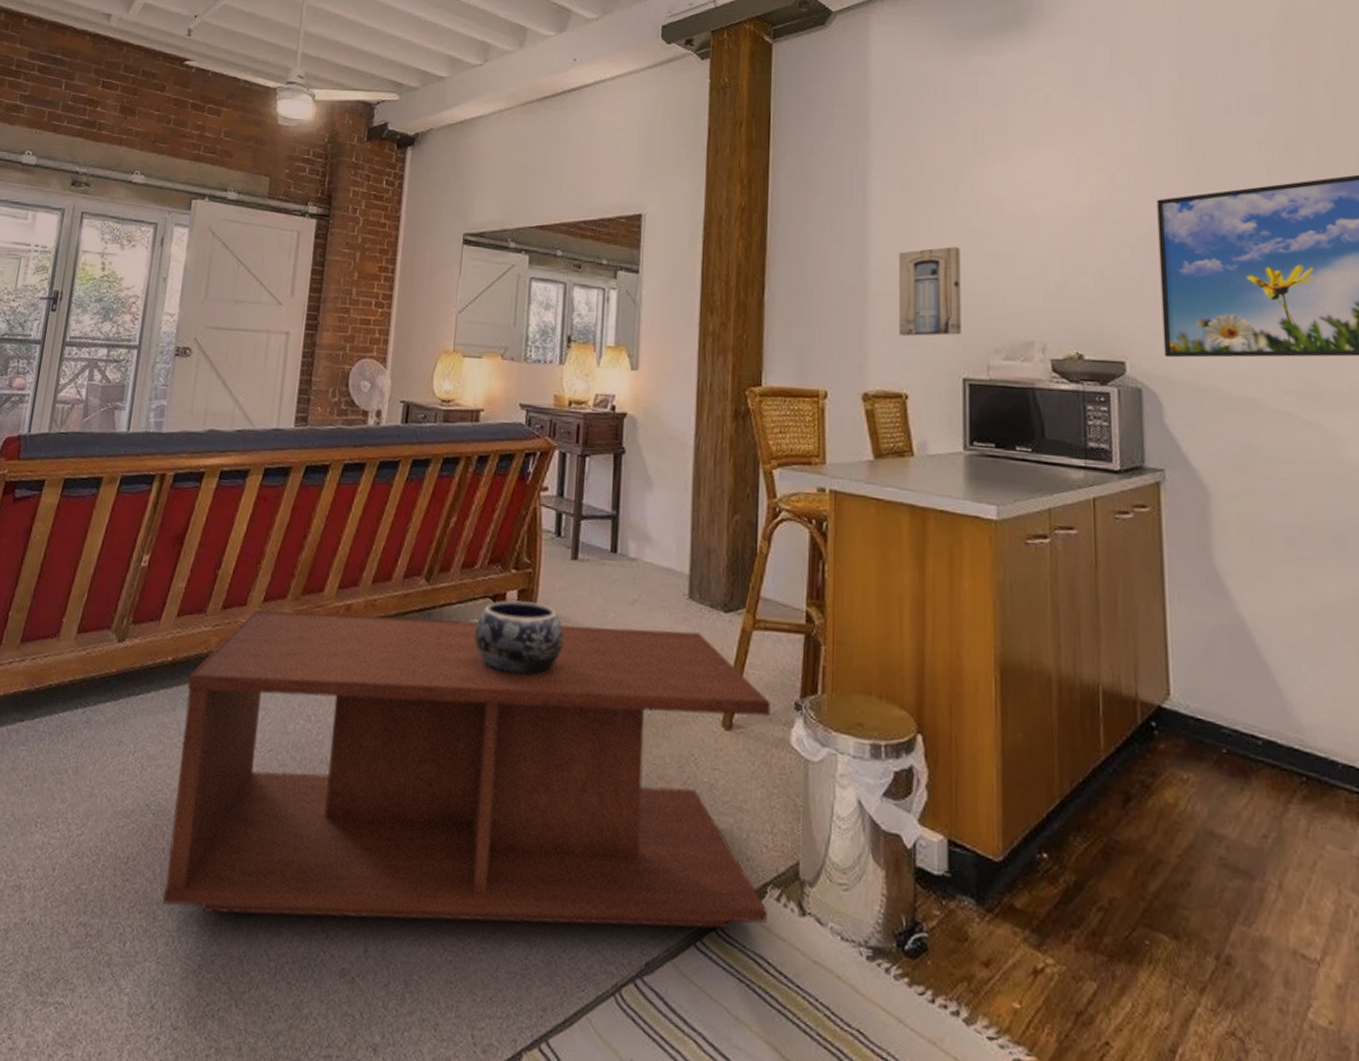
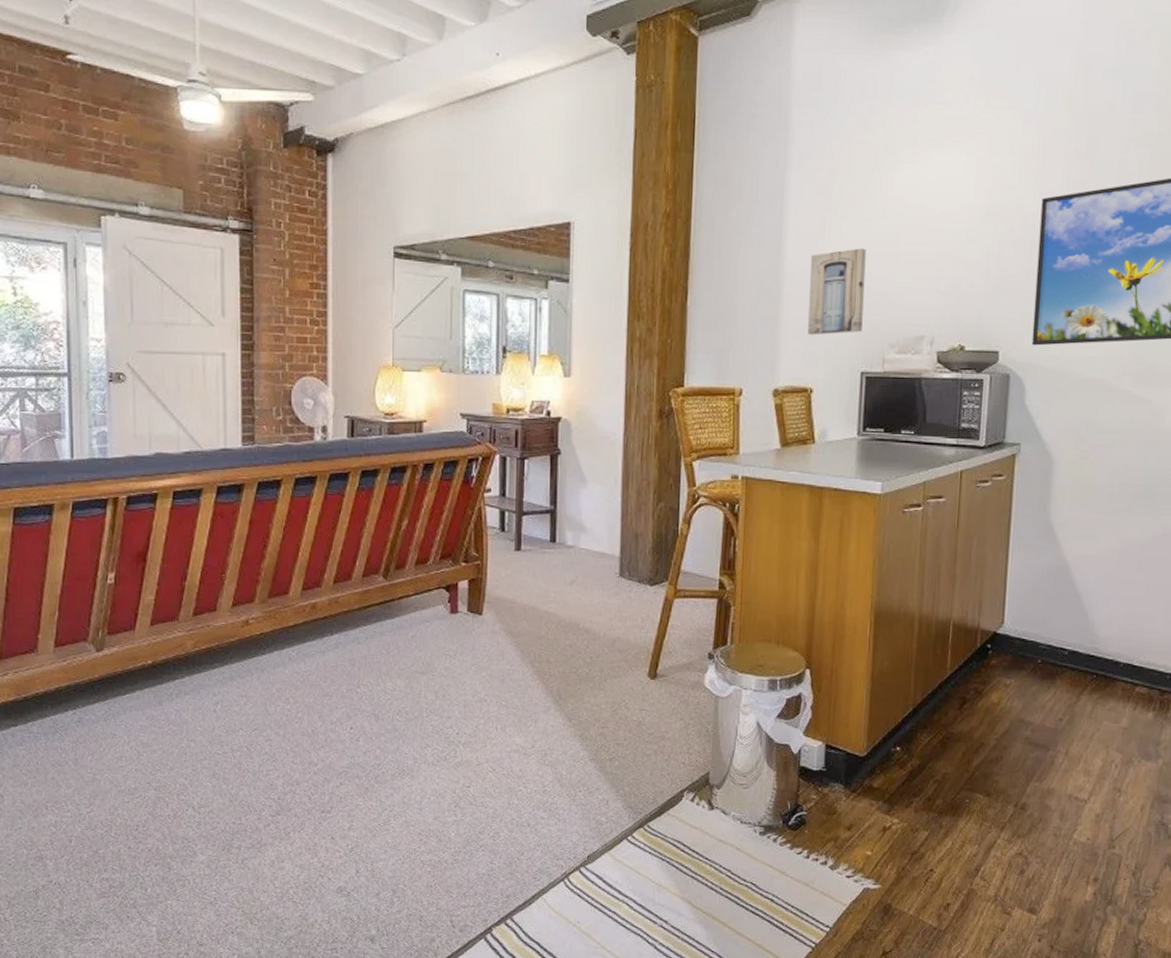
coffee table: present [162,610,771,929] -> none [169,604,688,859]
decorative bowl: present [474,600,563,676] -> none [431,589,511,651]

